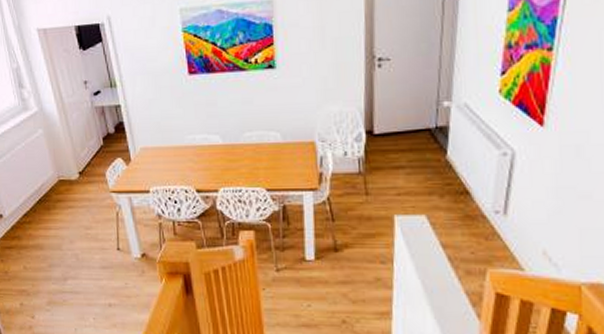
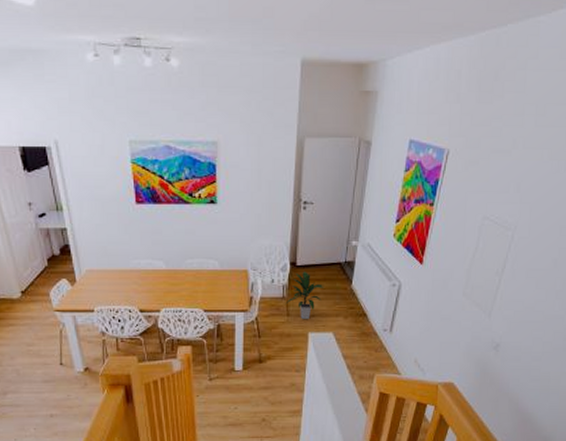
indoor plant: none [363,140,411,198] -> present [285,271,324,319]

